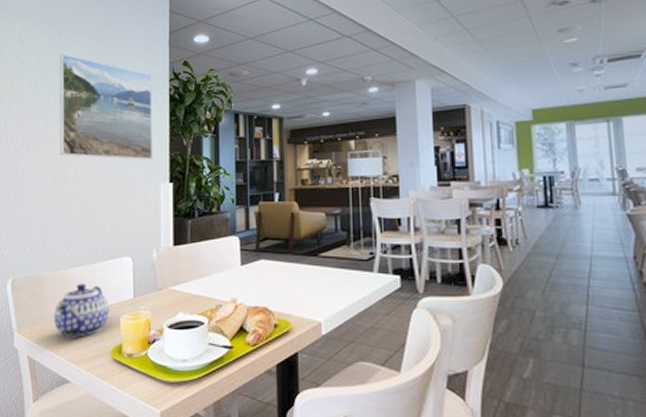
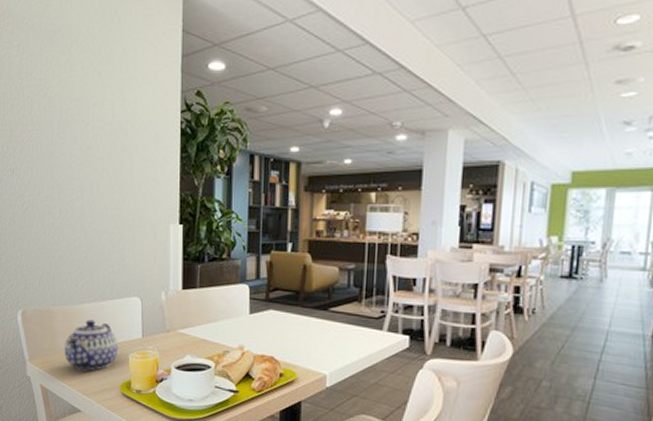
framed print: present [59,53,153,160] -> none [62,73,163,199]

